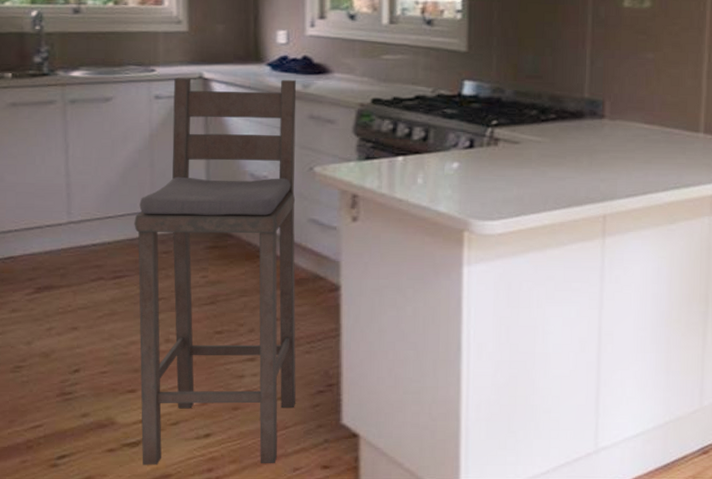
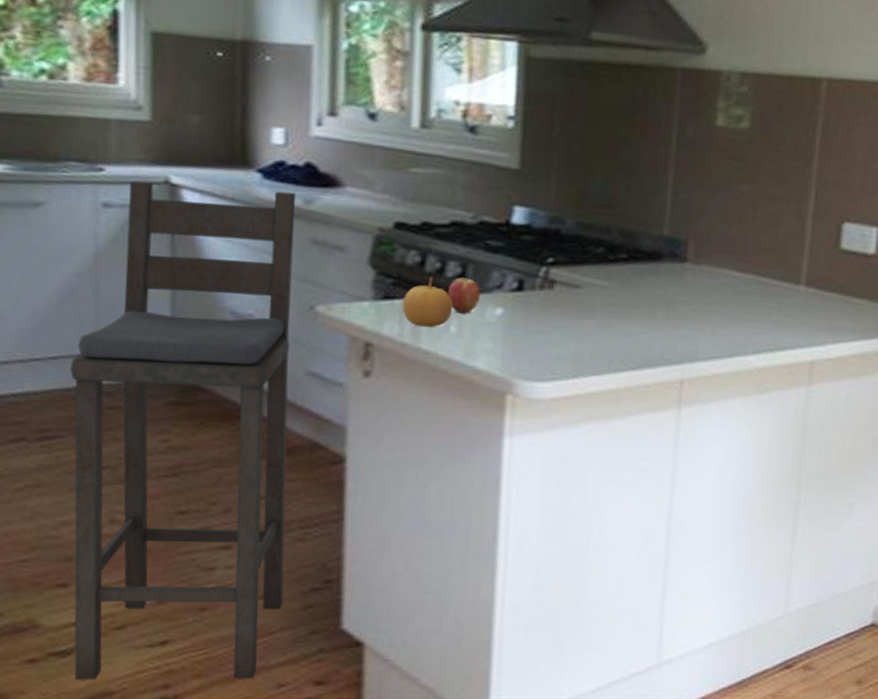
fruit: none [380,140,419,181] -> present [402,277,453,328]
fruit: none [414,140,441,168] -> present [447,277,481,314]

